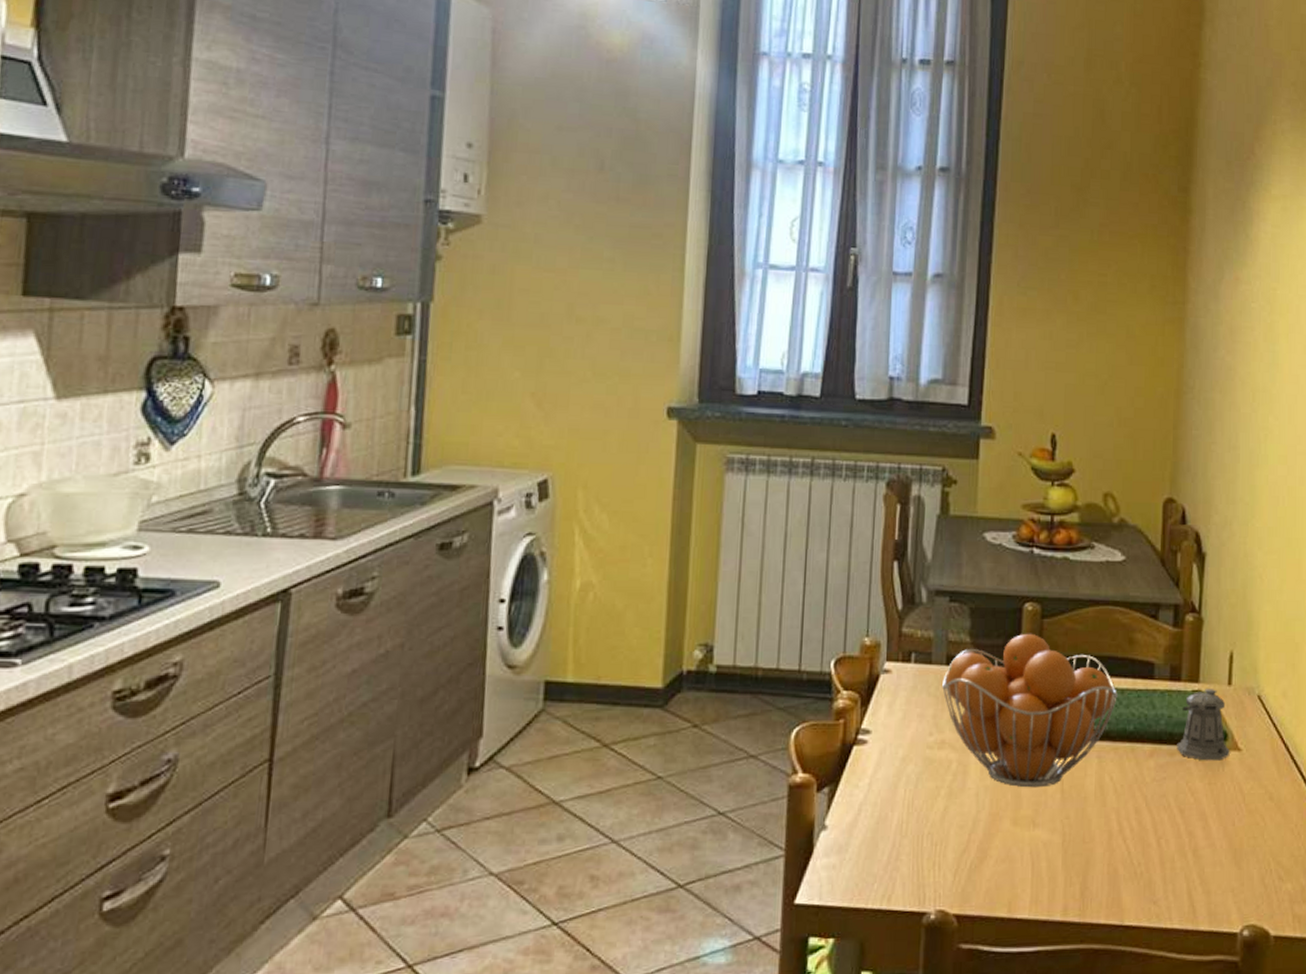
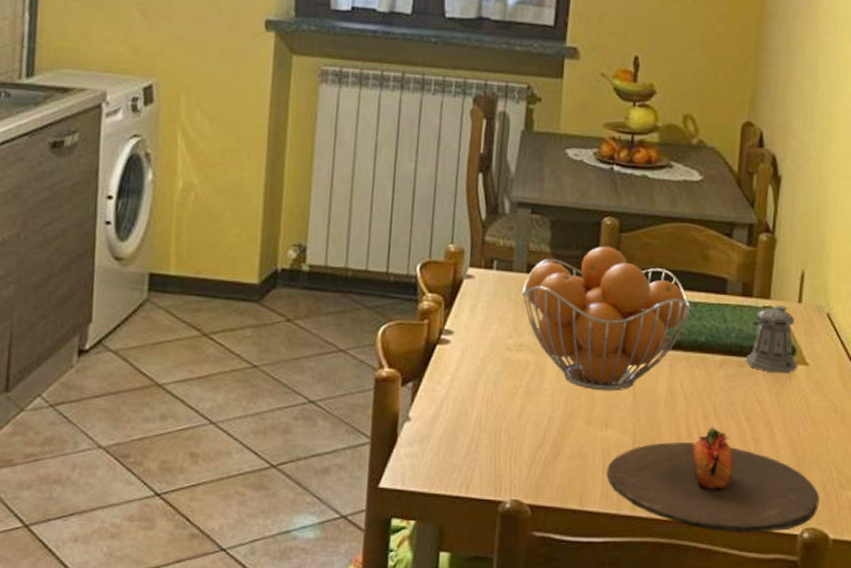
plate: none [1036,820,1258,934] -> present [606,426,819,533]

